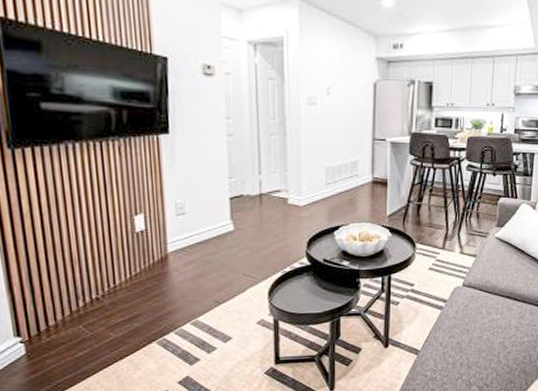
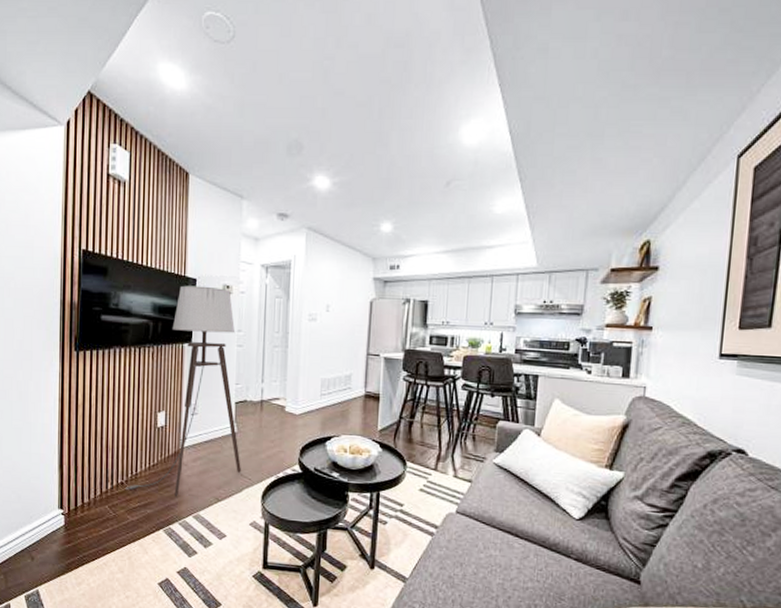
floor lamp: none [103,65,243,306] -> present [126,285,241,497]

